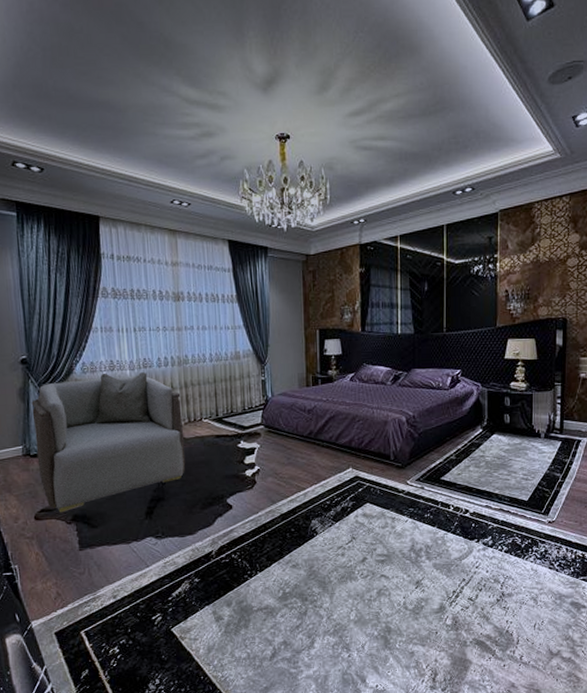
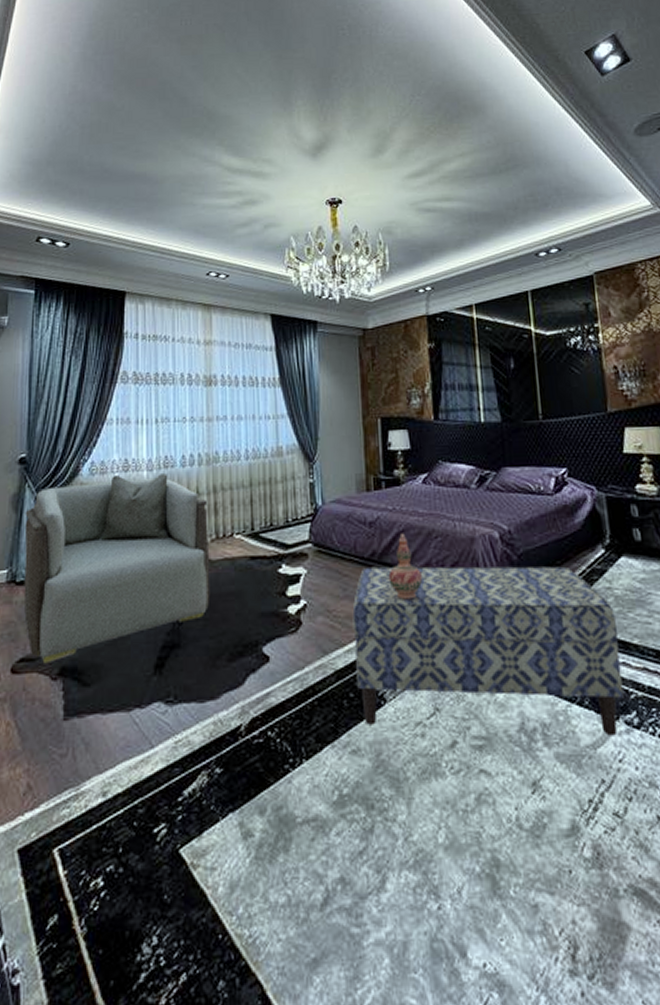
bench: none [294,441,485,552] -> present [352,566,624,736]
decorative vase: none [321,418,348,465] -> present [388,533,423,600]

